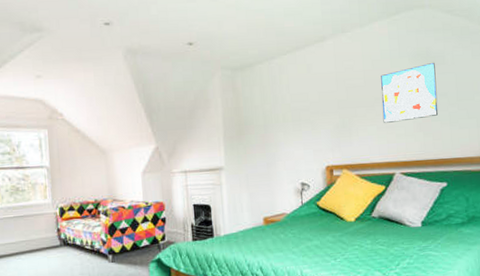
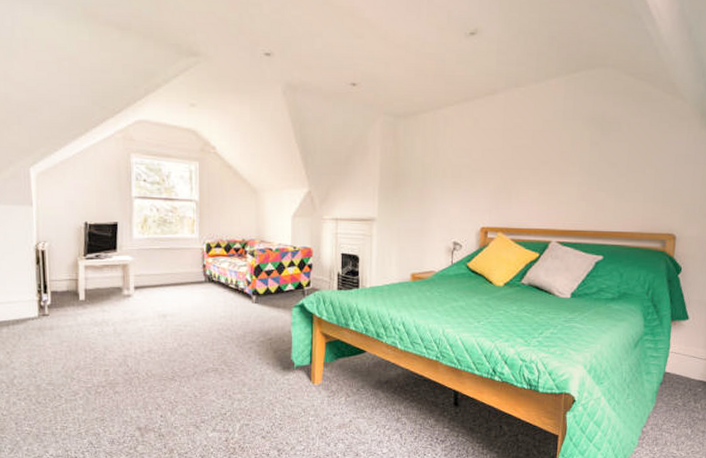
wall art: present [381,62,438,123] -> none [546,128,609,188]

